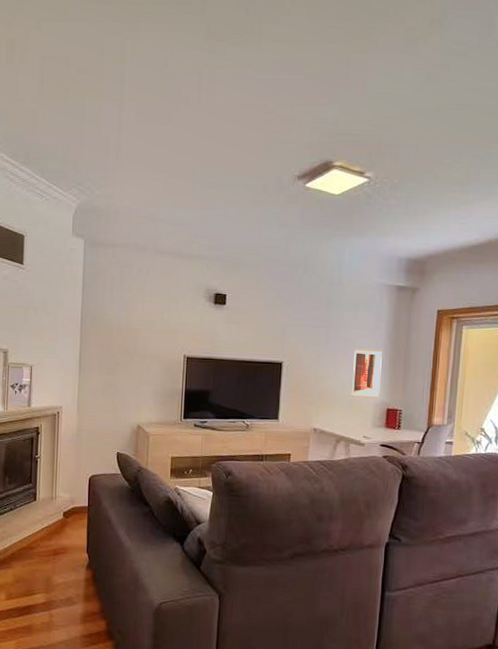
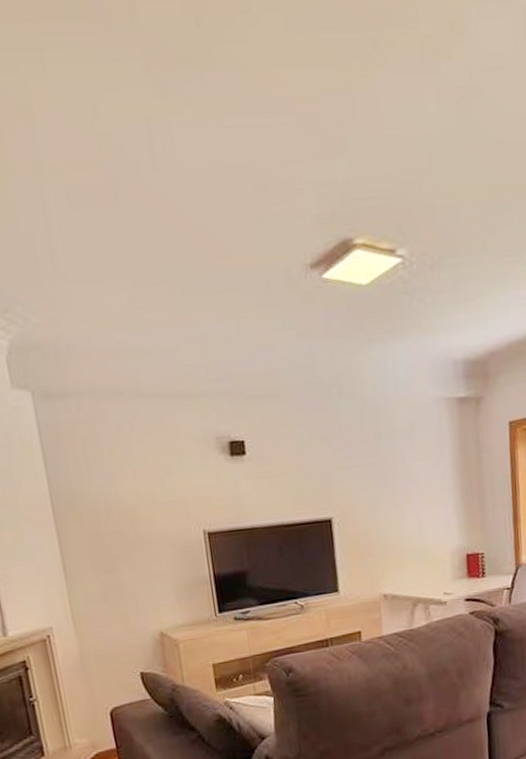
wall art: present [351,348,382,398] -> none [417,483,455,547]

